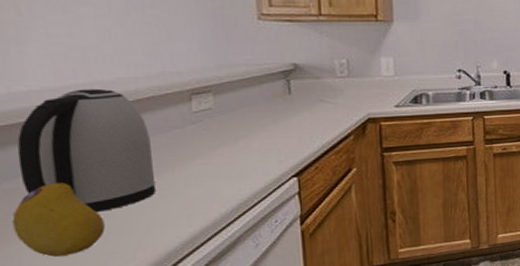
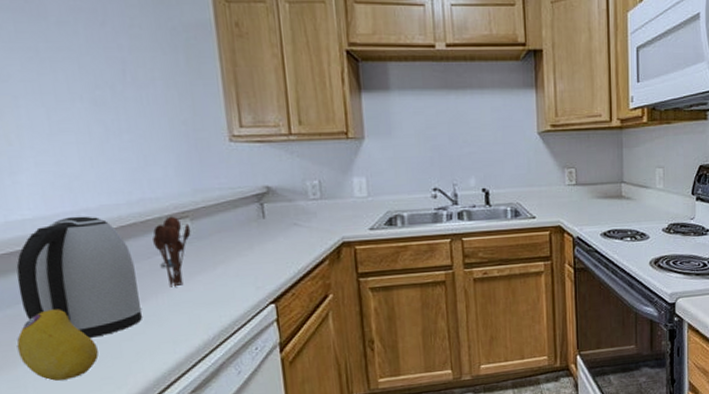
utensil holder: none [172,90,213,161] -> present [153,216,191,288]

